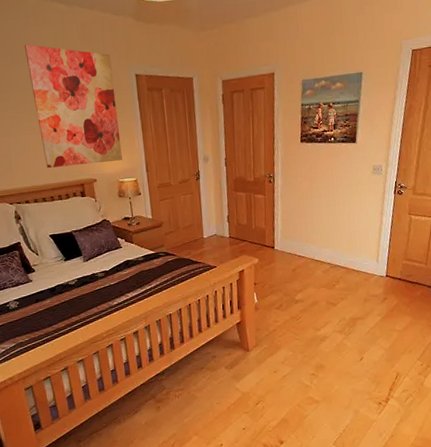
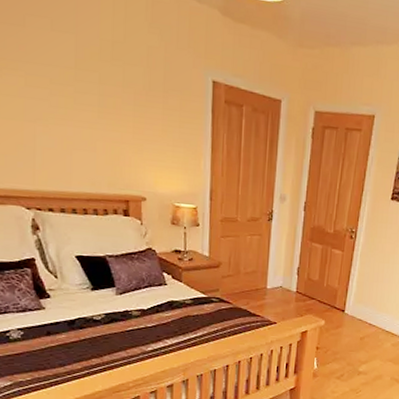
wall art: present [24,44,122,168] -> none [71,9,185,181]

